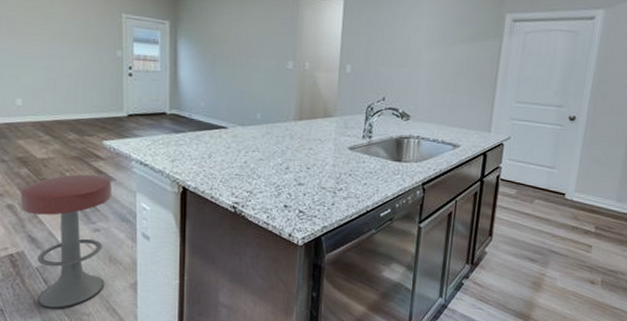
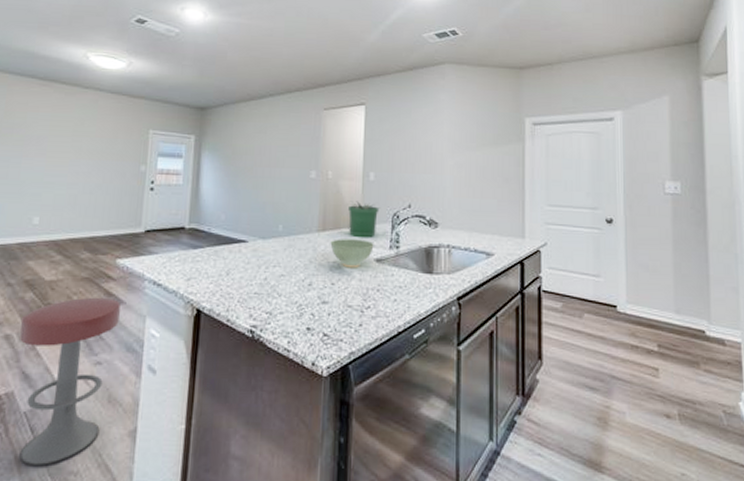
bowl: none [306,128,348,155] -> present [330,239,374,268]
planter: none [324,92,356,127] -> present [348,201,381,237]

